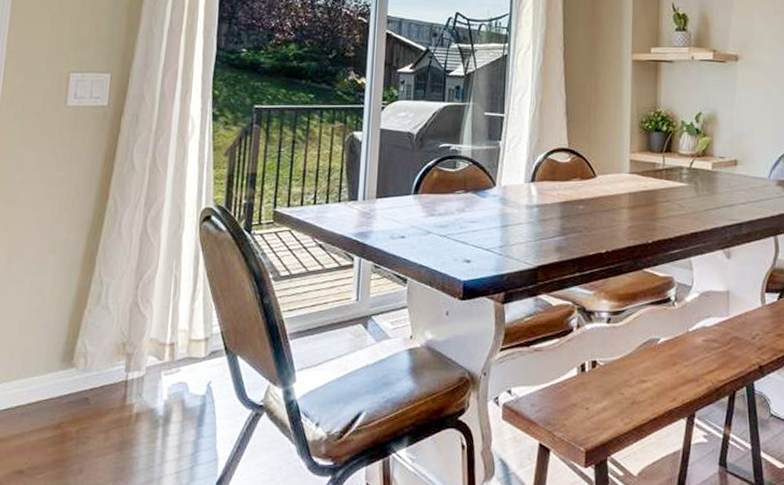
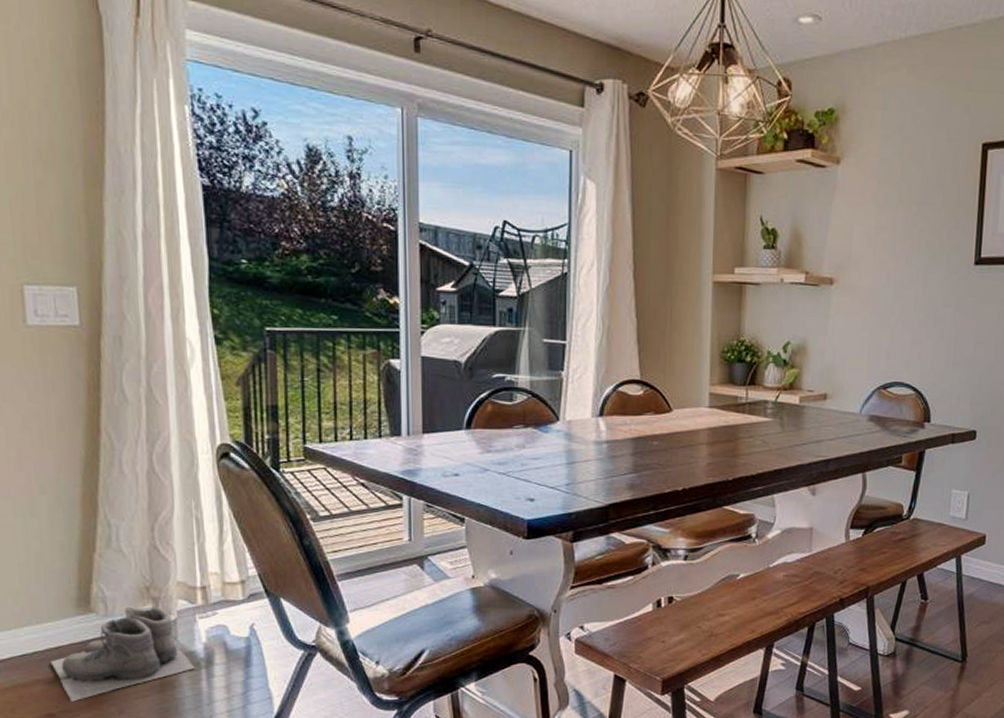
boots: none [29,362,154,458] -> present [50,606,195,702]

